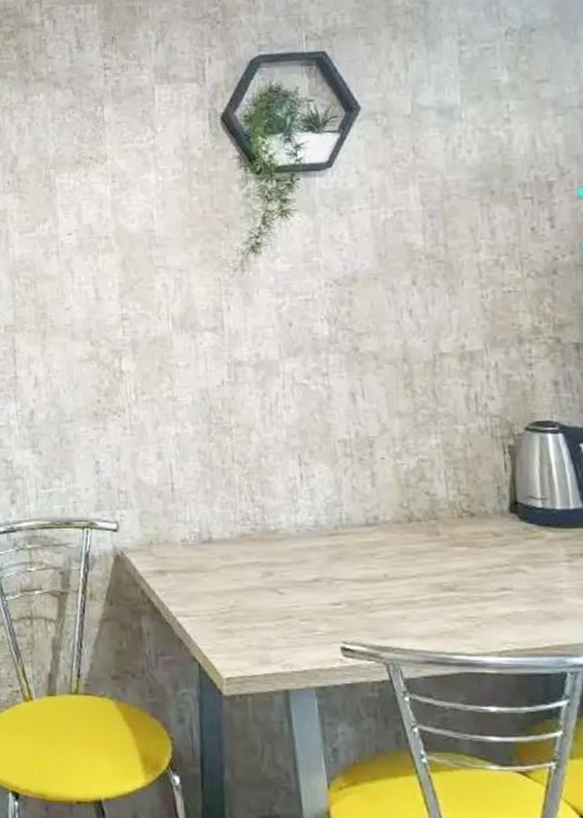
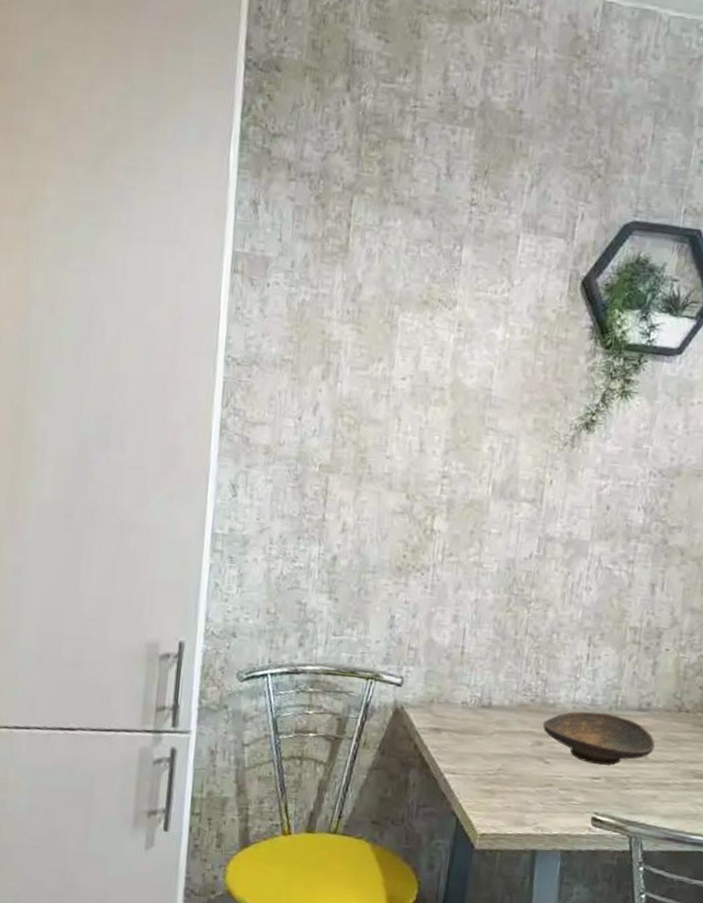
decorative bowl: none [269,533,392,589] -> present [543,711,655,766]

